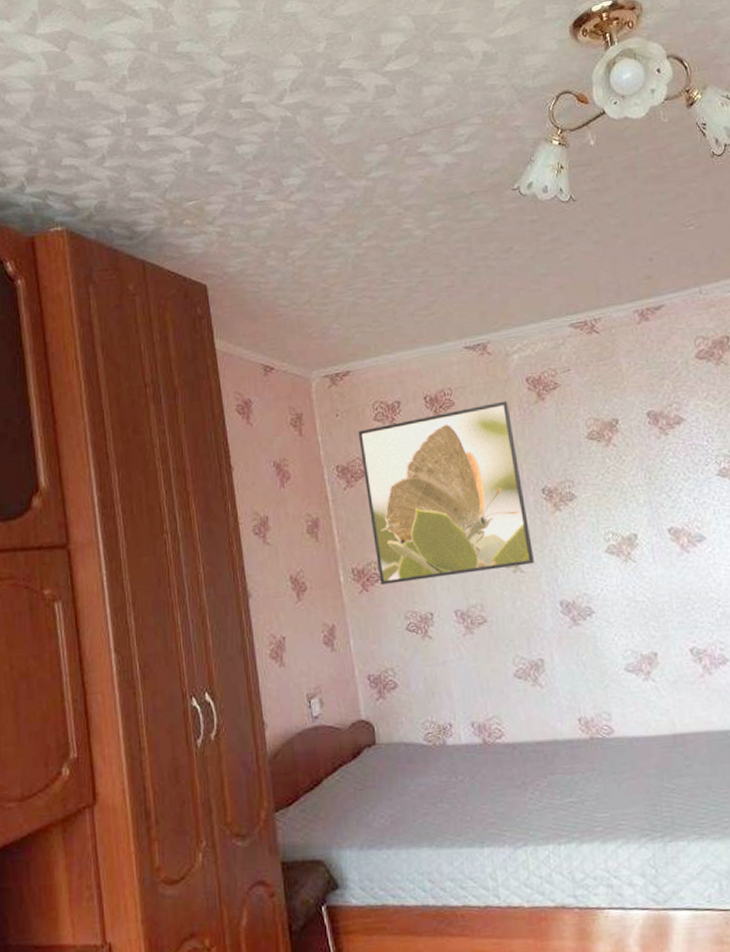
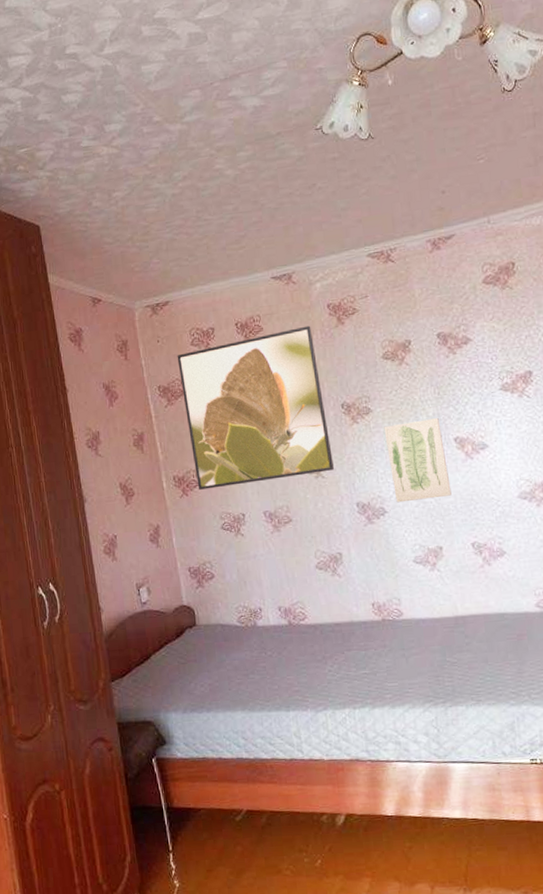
wall art: none [589,505,666,602] -> present [384,417,452,503]

